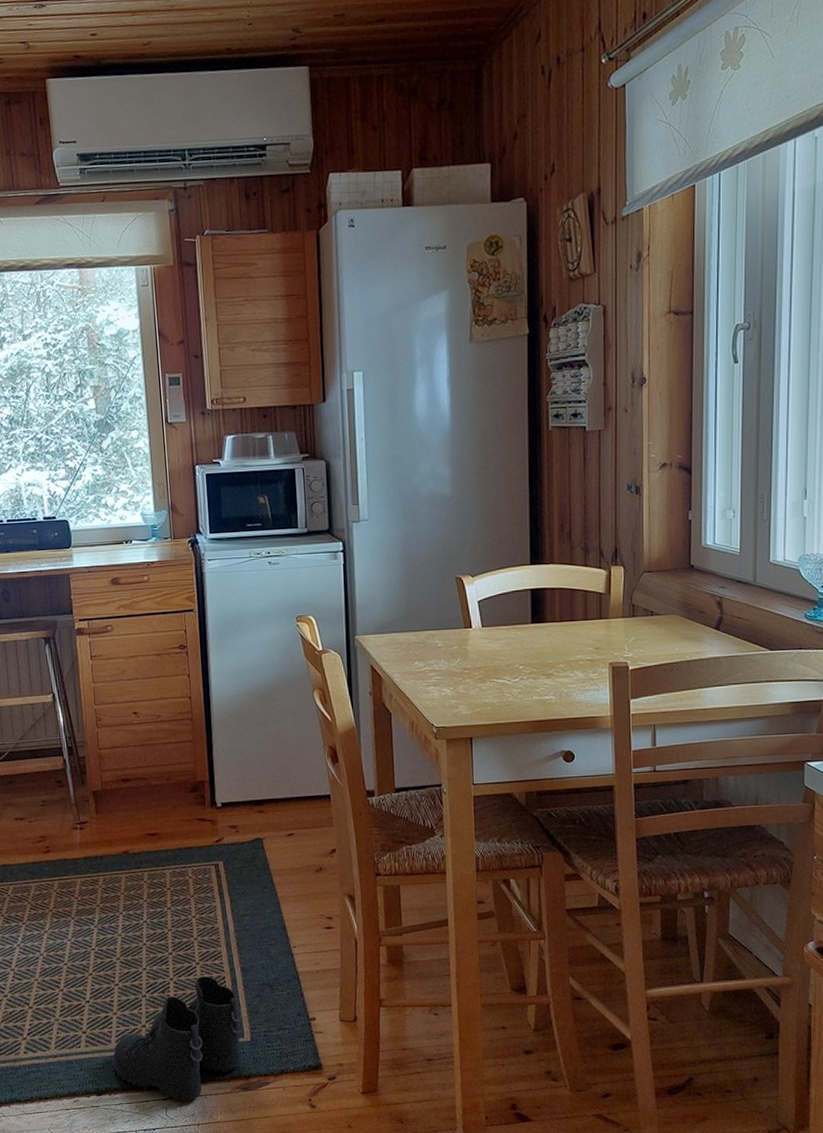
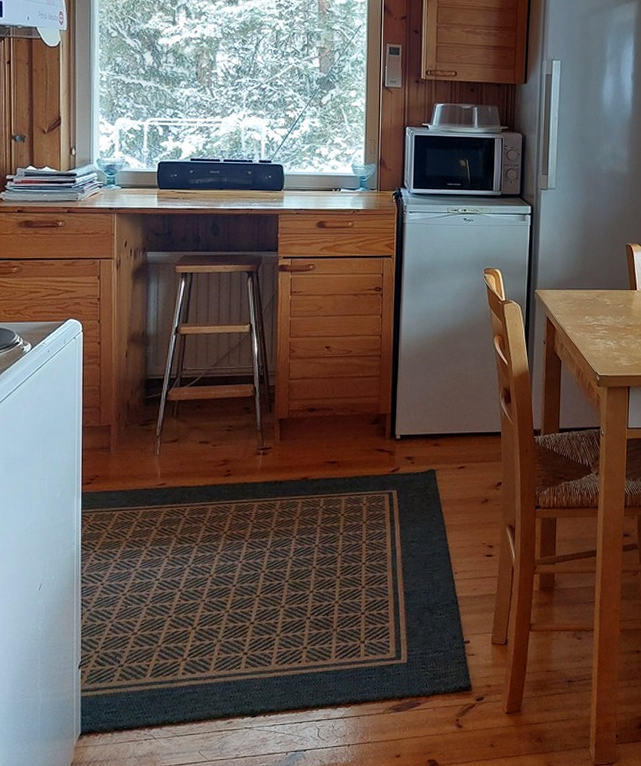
boots: present [112,976,243,1101] -> none [270,600,401,722]

